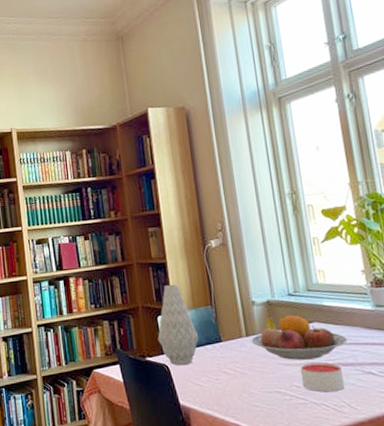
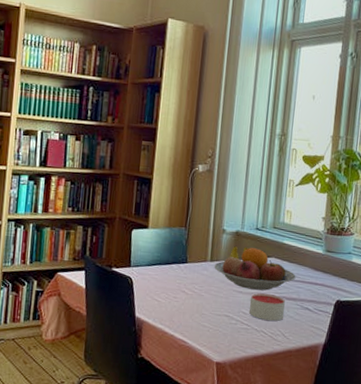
vase: present [157,284,199,365] -> none [128,200,167,280]

